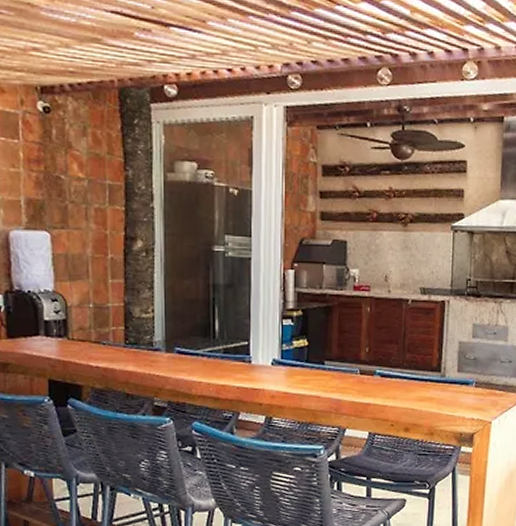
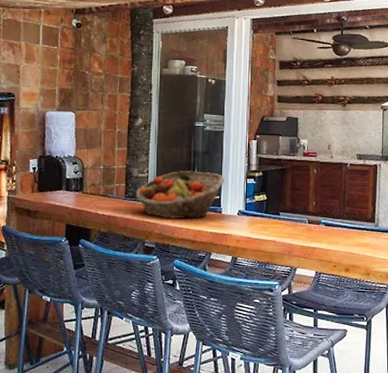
fruit basket: none [138,309,255,371] -> present [135,171,225,219]

